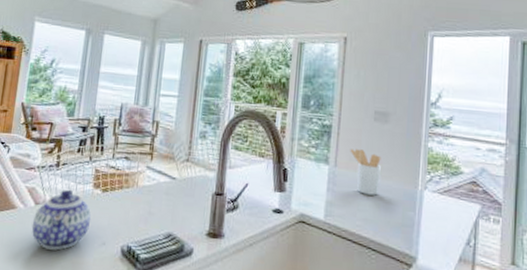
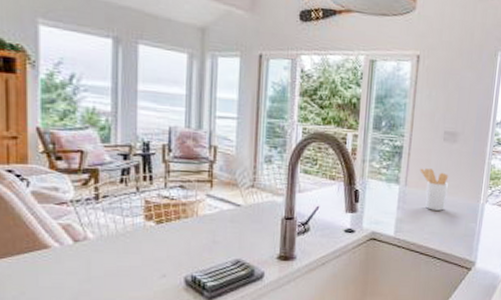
teapot: present [31,189,92,250] -> none [73,223,146,287]

